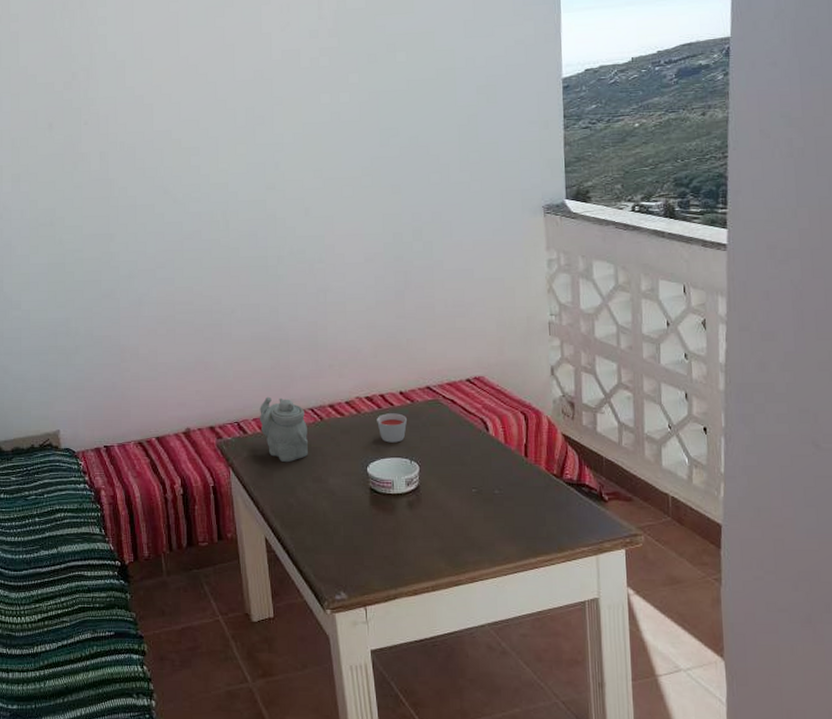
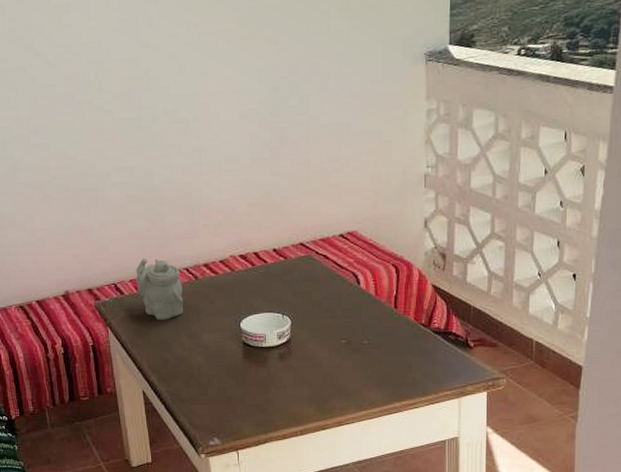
candle: present [377,413,407,443] -> none [250,270,280,299]

